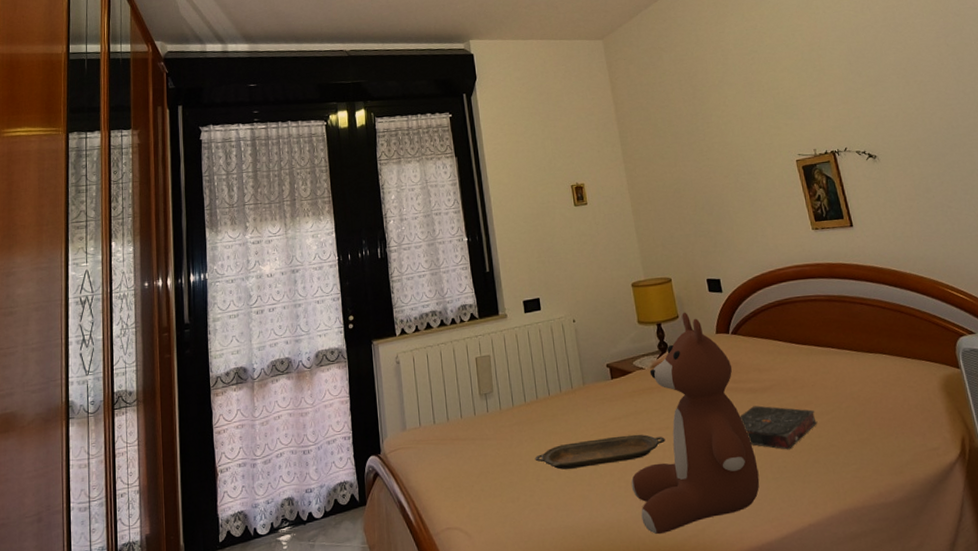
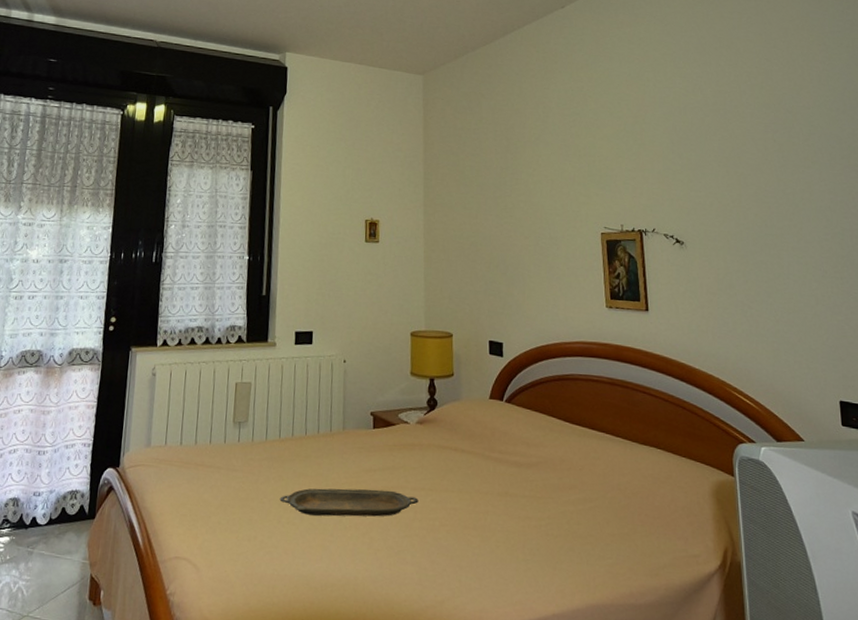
teddy bear: present [631,312,760,535] -> none [375,371,510,600]
book: present [740,405,818,450] -> none [499,481,579,533]

